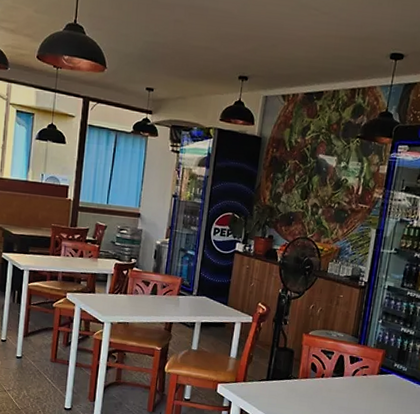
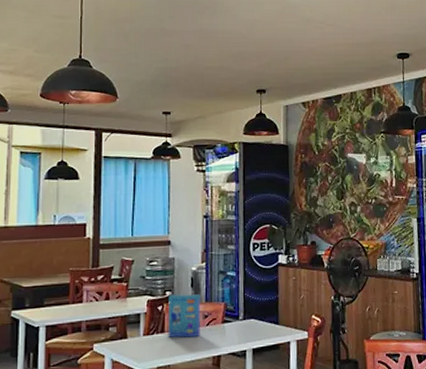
cereal box: none [129,262,162,303] -> present [167,294,201,338]

